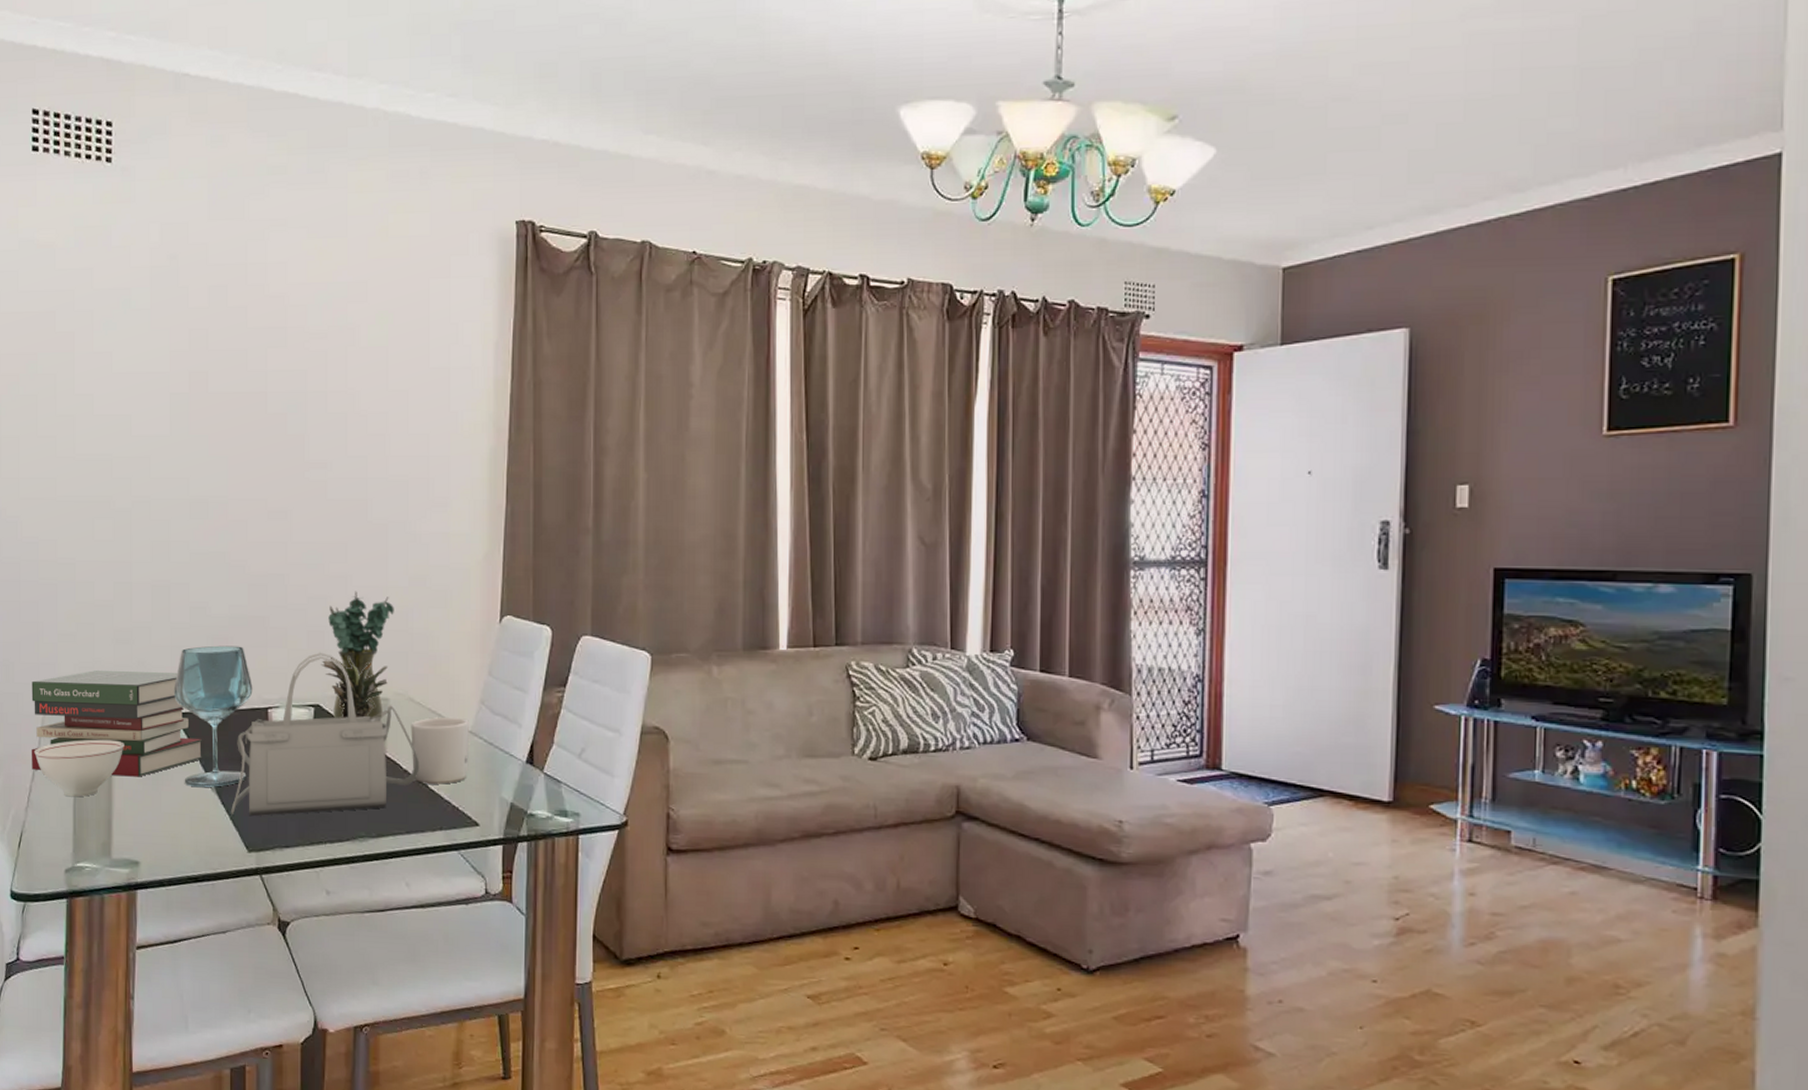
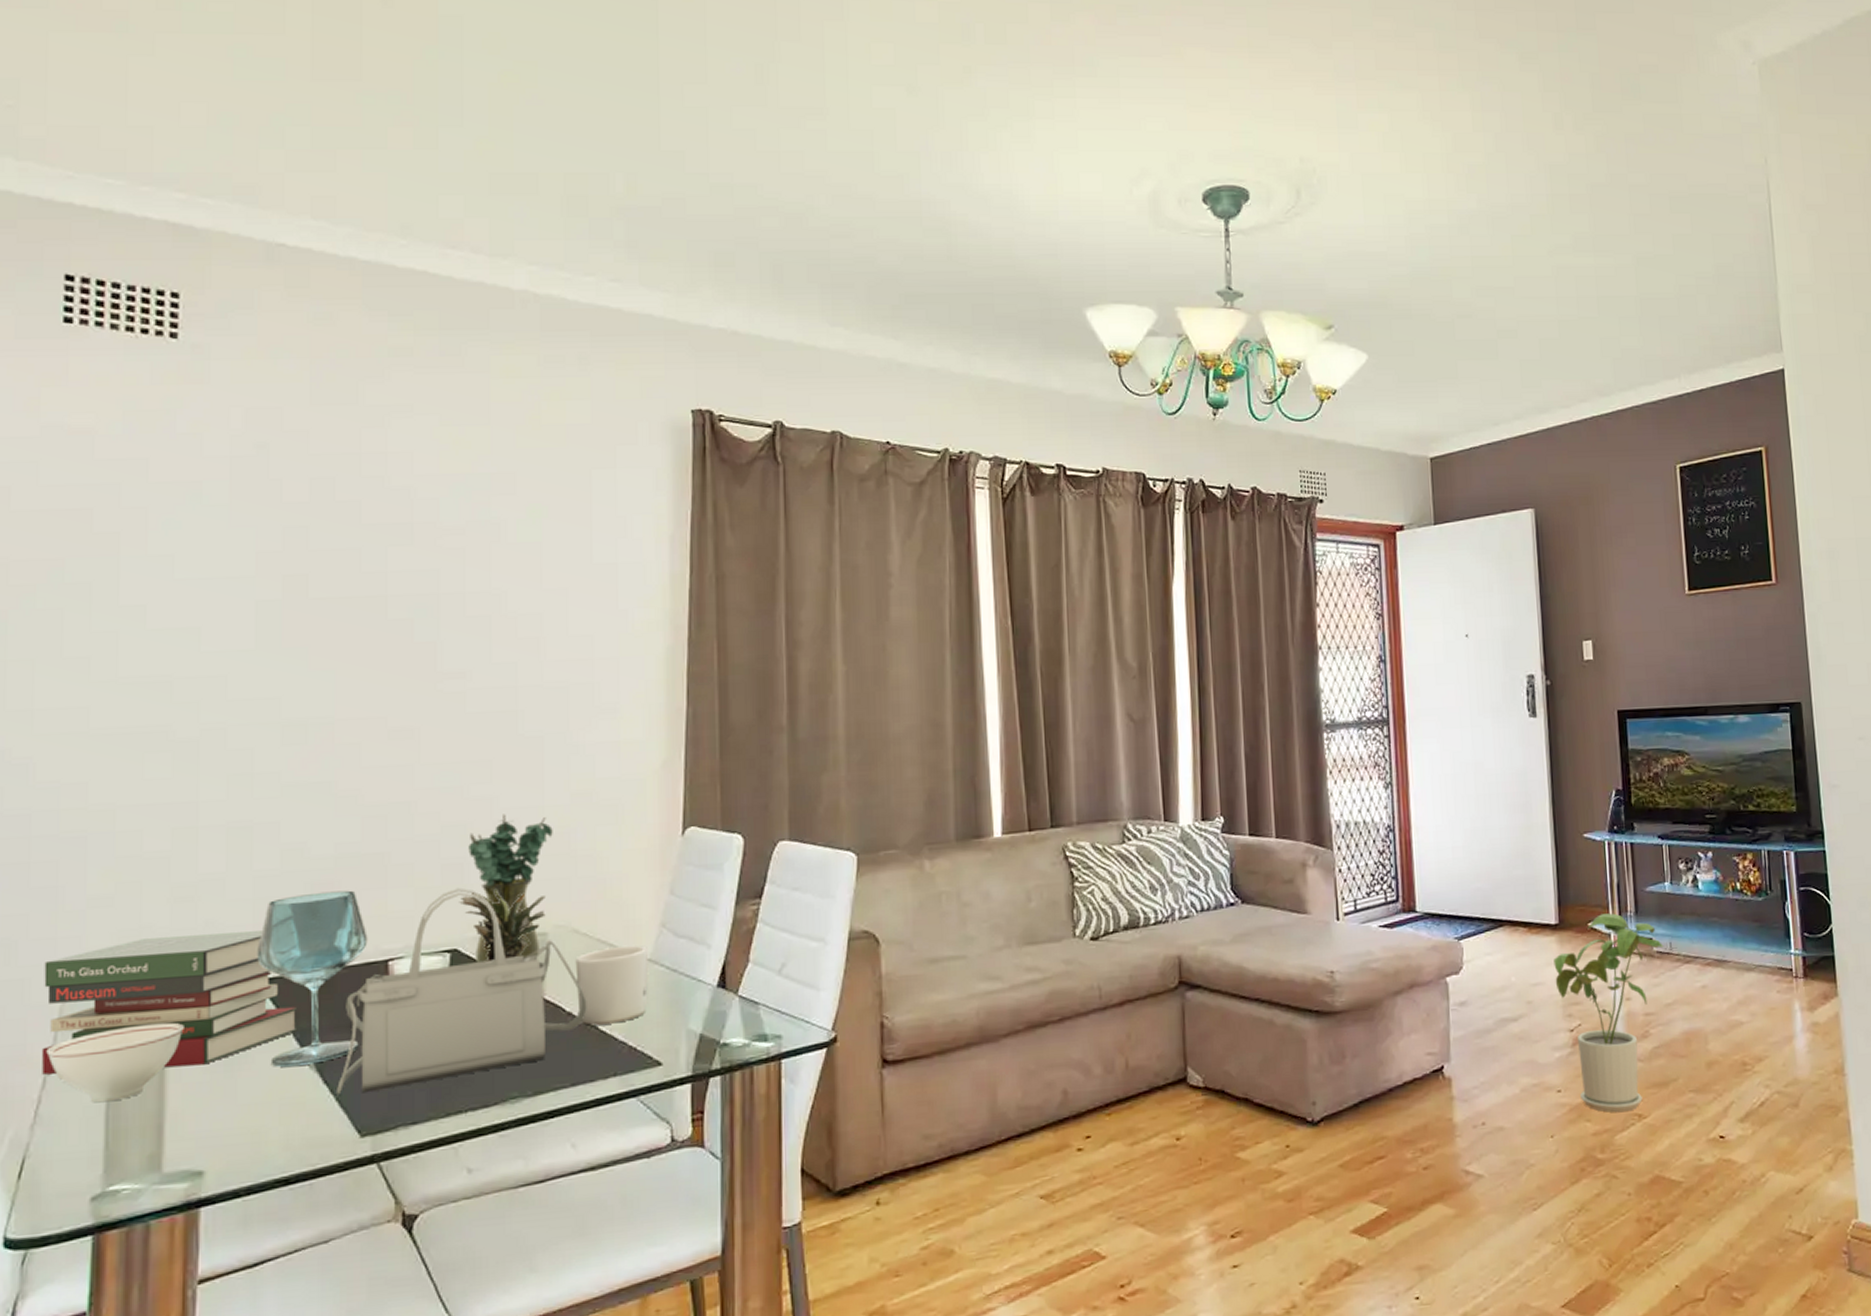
house plant: none [1382,797,1525,1016] -> present [1553,913,1664,1113]

